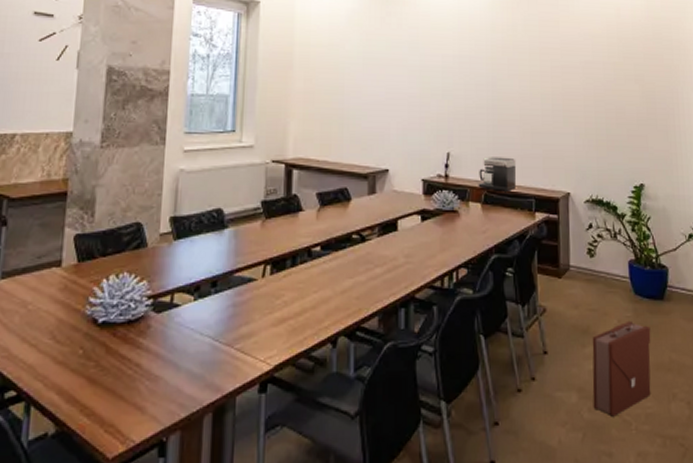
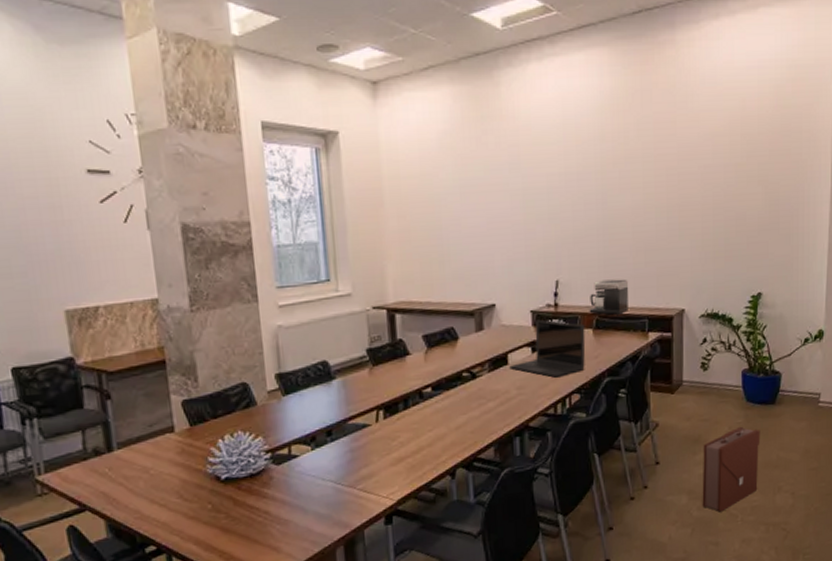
laptop: none [399,188,474,249] -> present [509,319,586,378]

